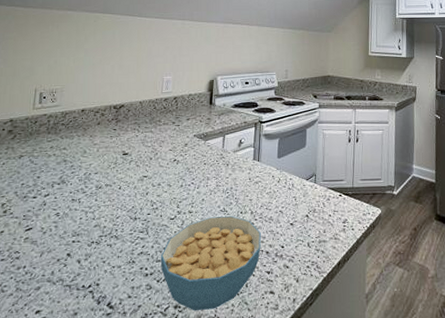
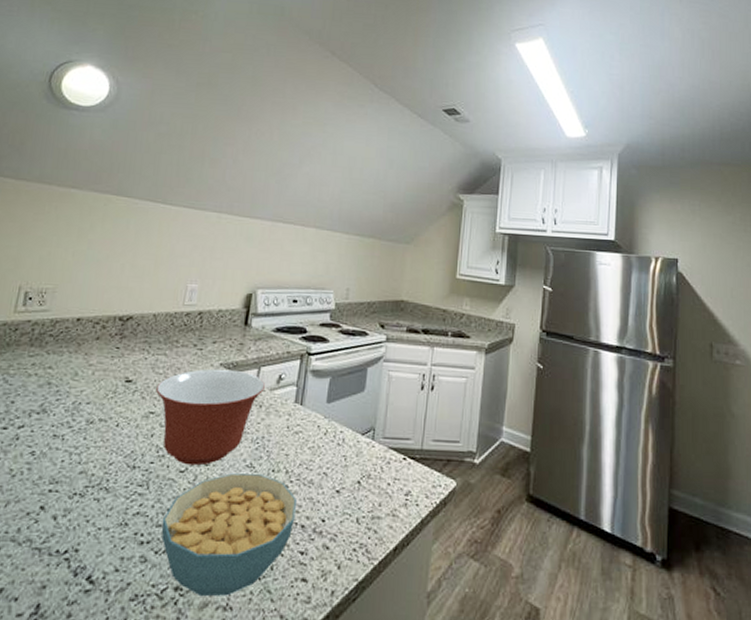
mixing bowl: none [147,139,229,214] -> present [156,368,265,466]

